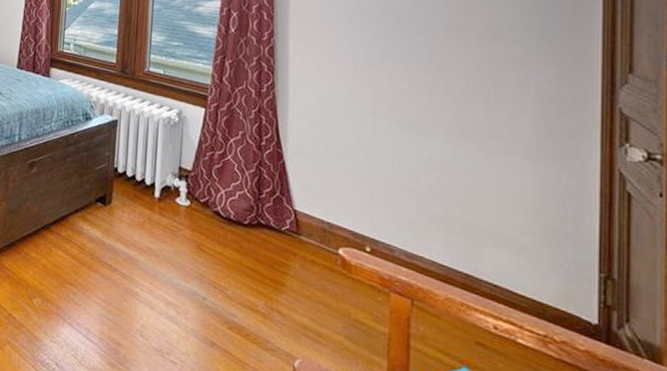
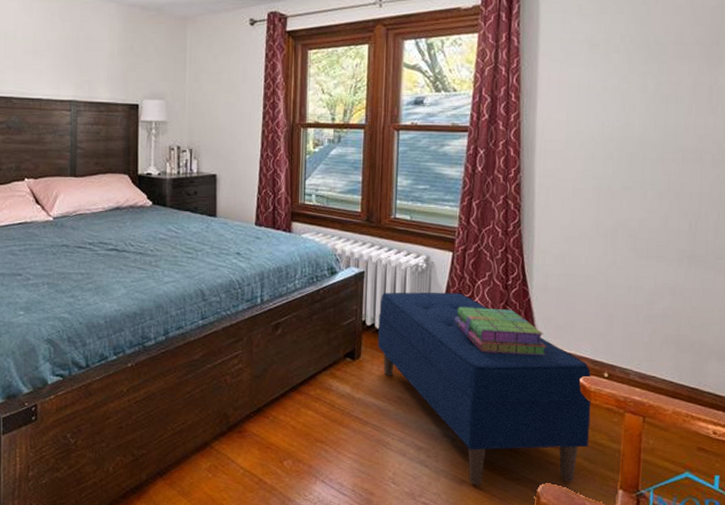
bench: none [129,142,353,362] -> present [378,292,592,486]
stack of books: none [205,163,303,222] -> present [453,307,547,356]

